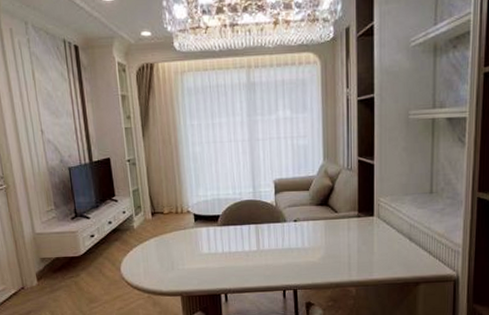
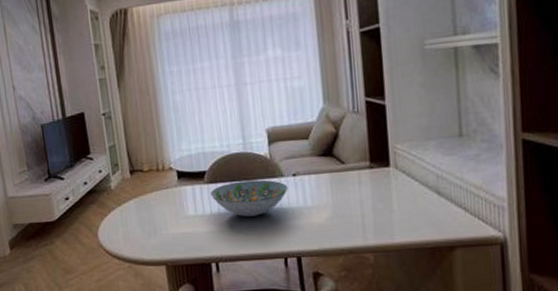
decorative bowl: none [223,224,289,255] -> present [210,179,288,217]

